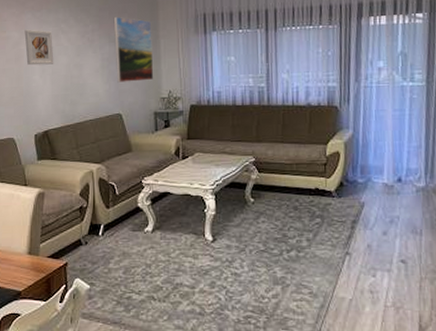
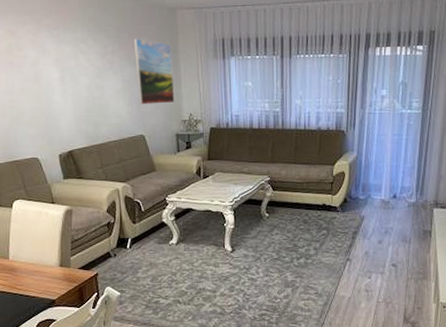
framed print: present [24,29,54,66] -> none [42,48,75,86]

